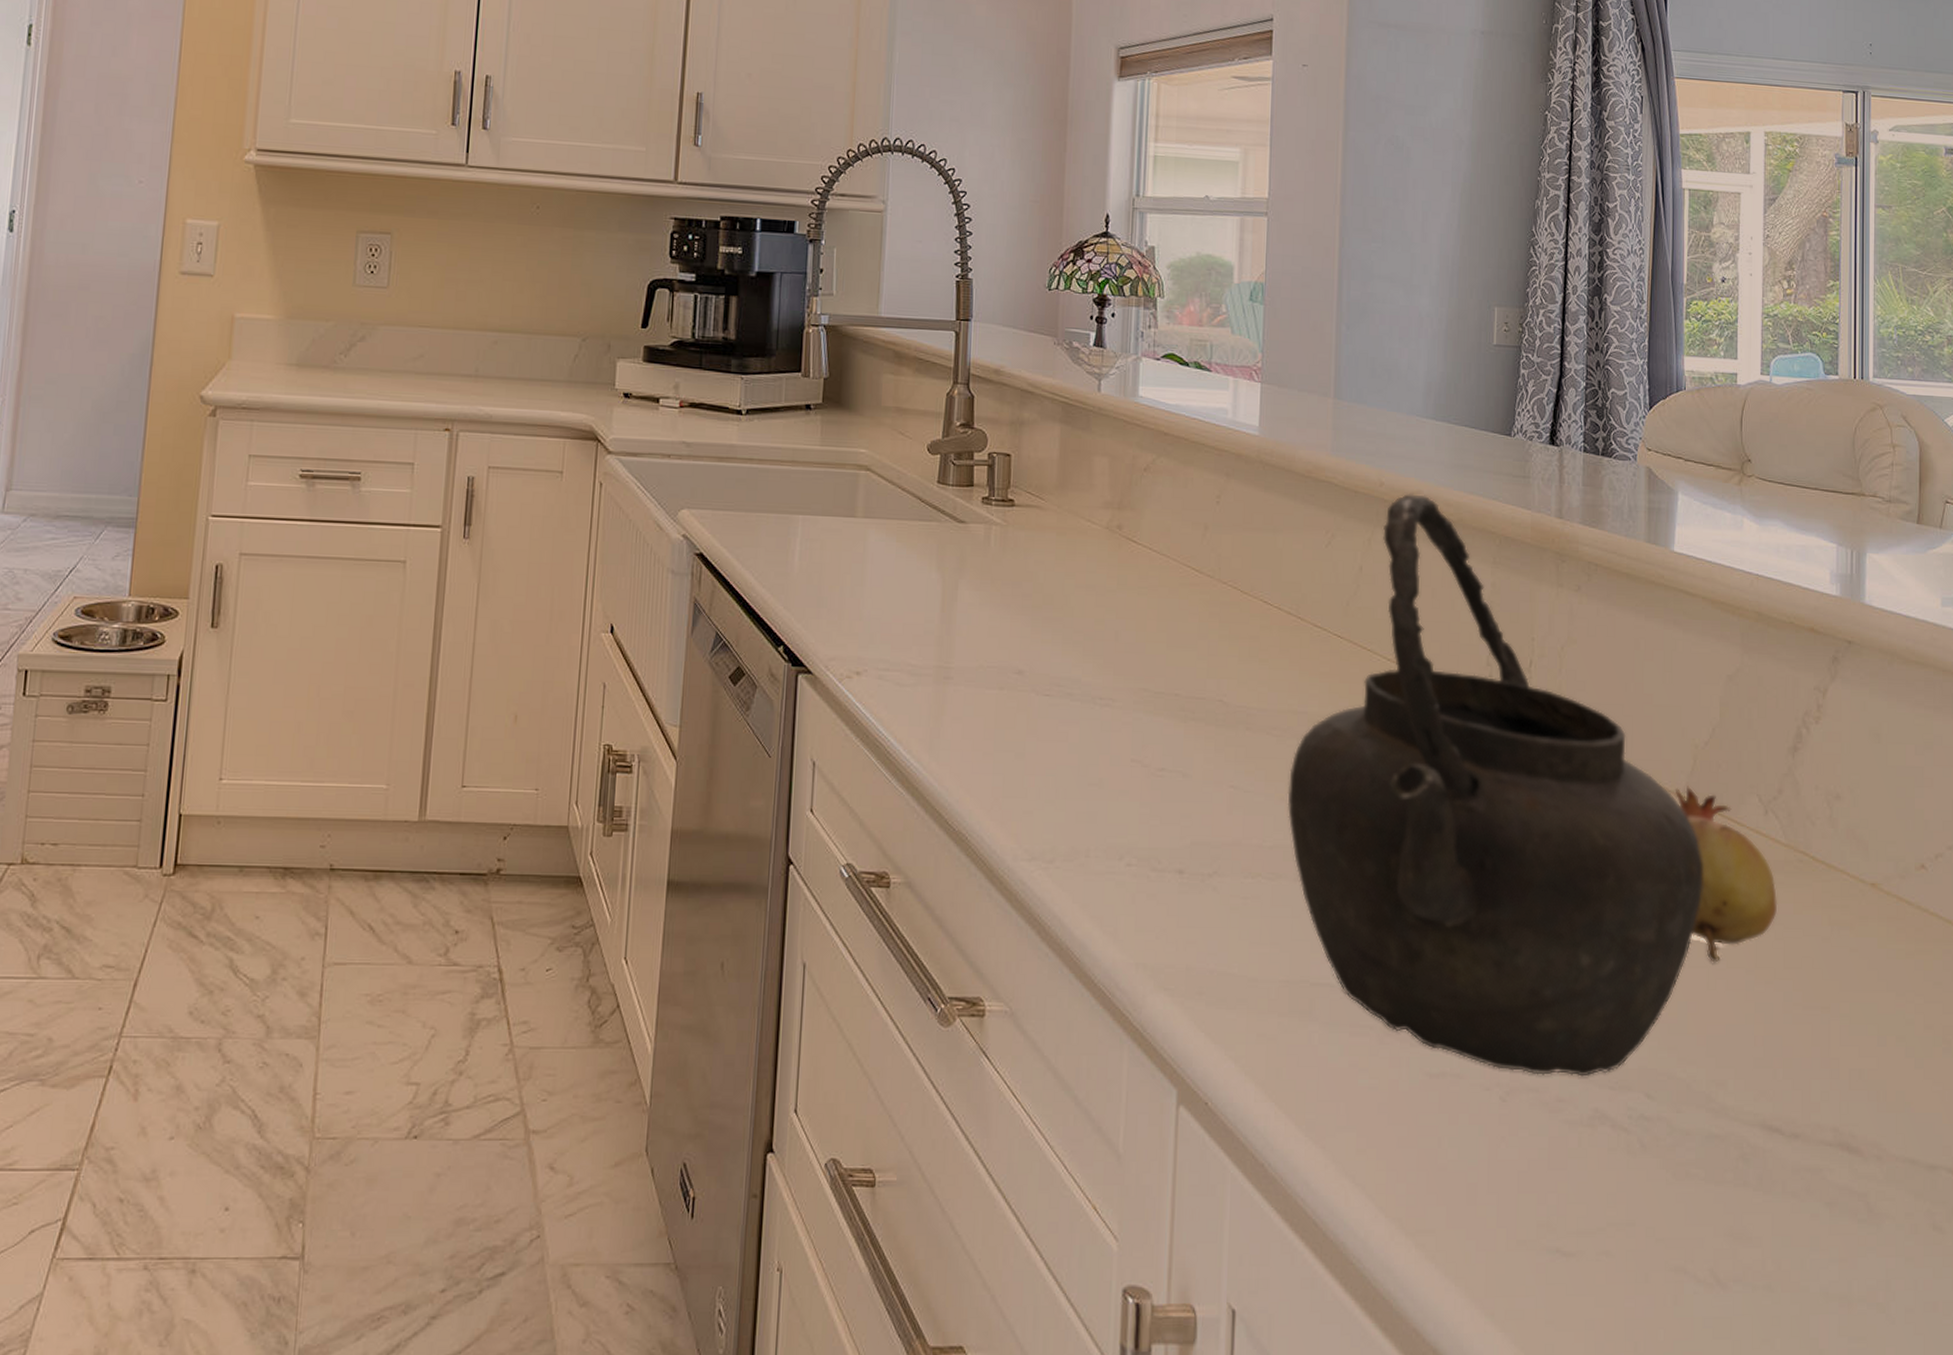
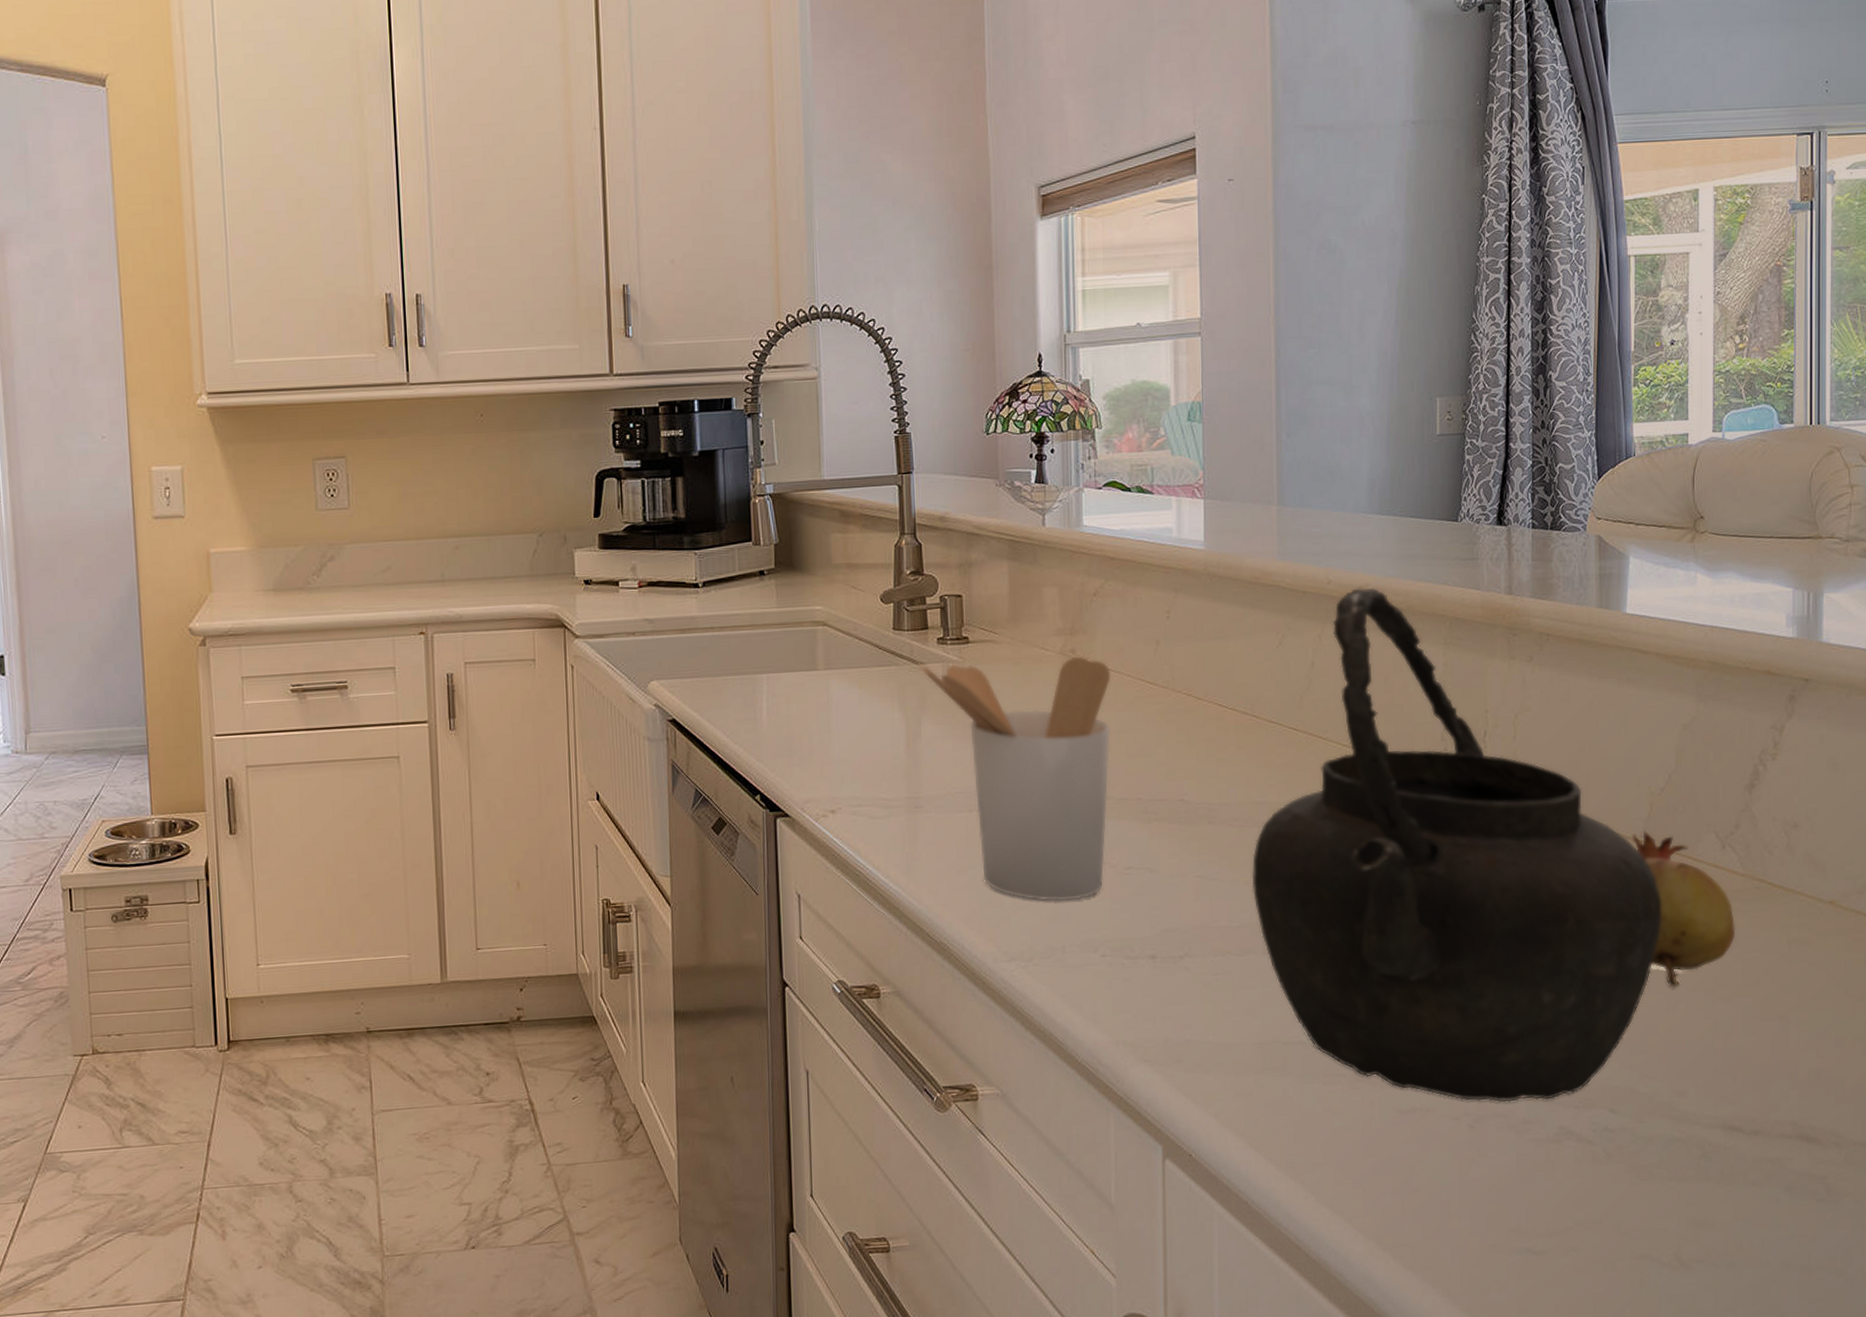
utensil holder: none [959,521,1157,799] -> present [917,655,1111,902]

